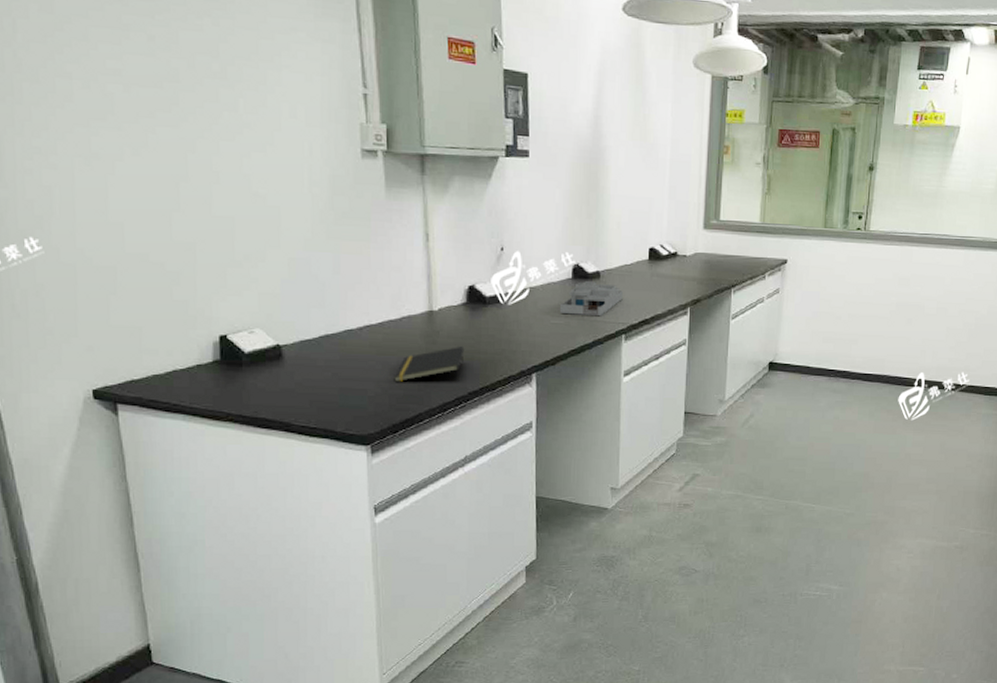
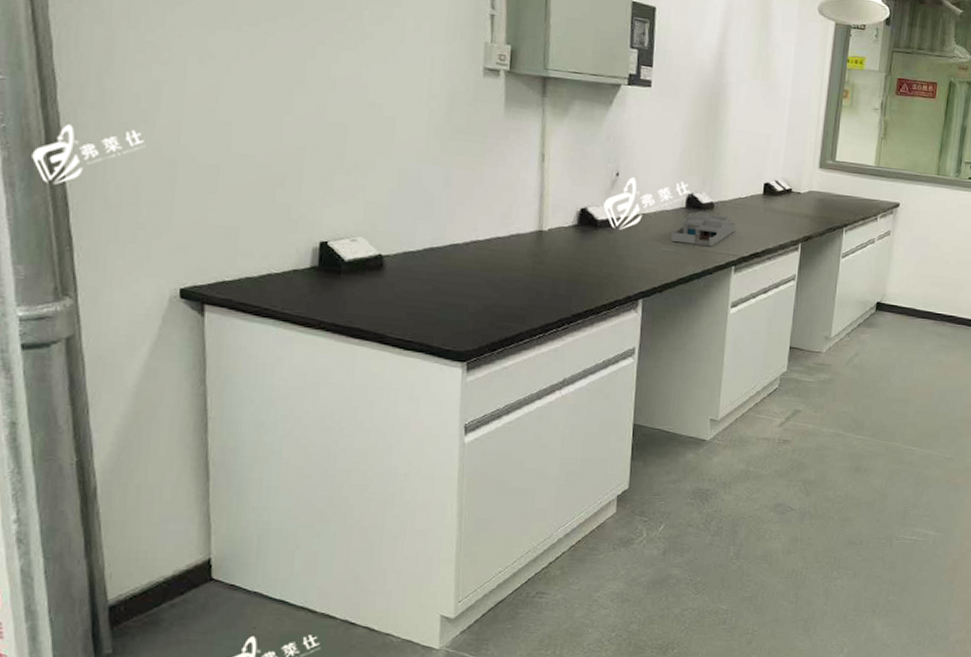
notepad: present [394,347,465,383] -> none [497,268,572,301]

